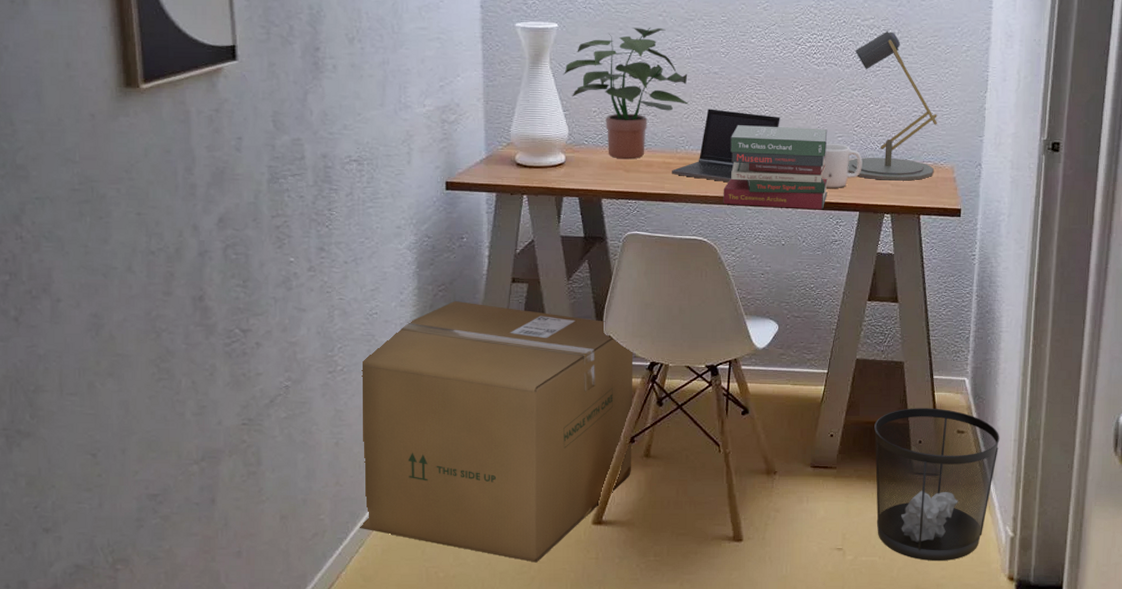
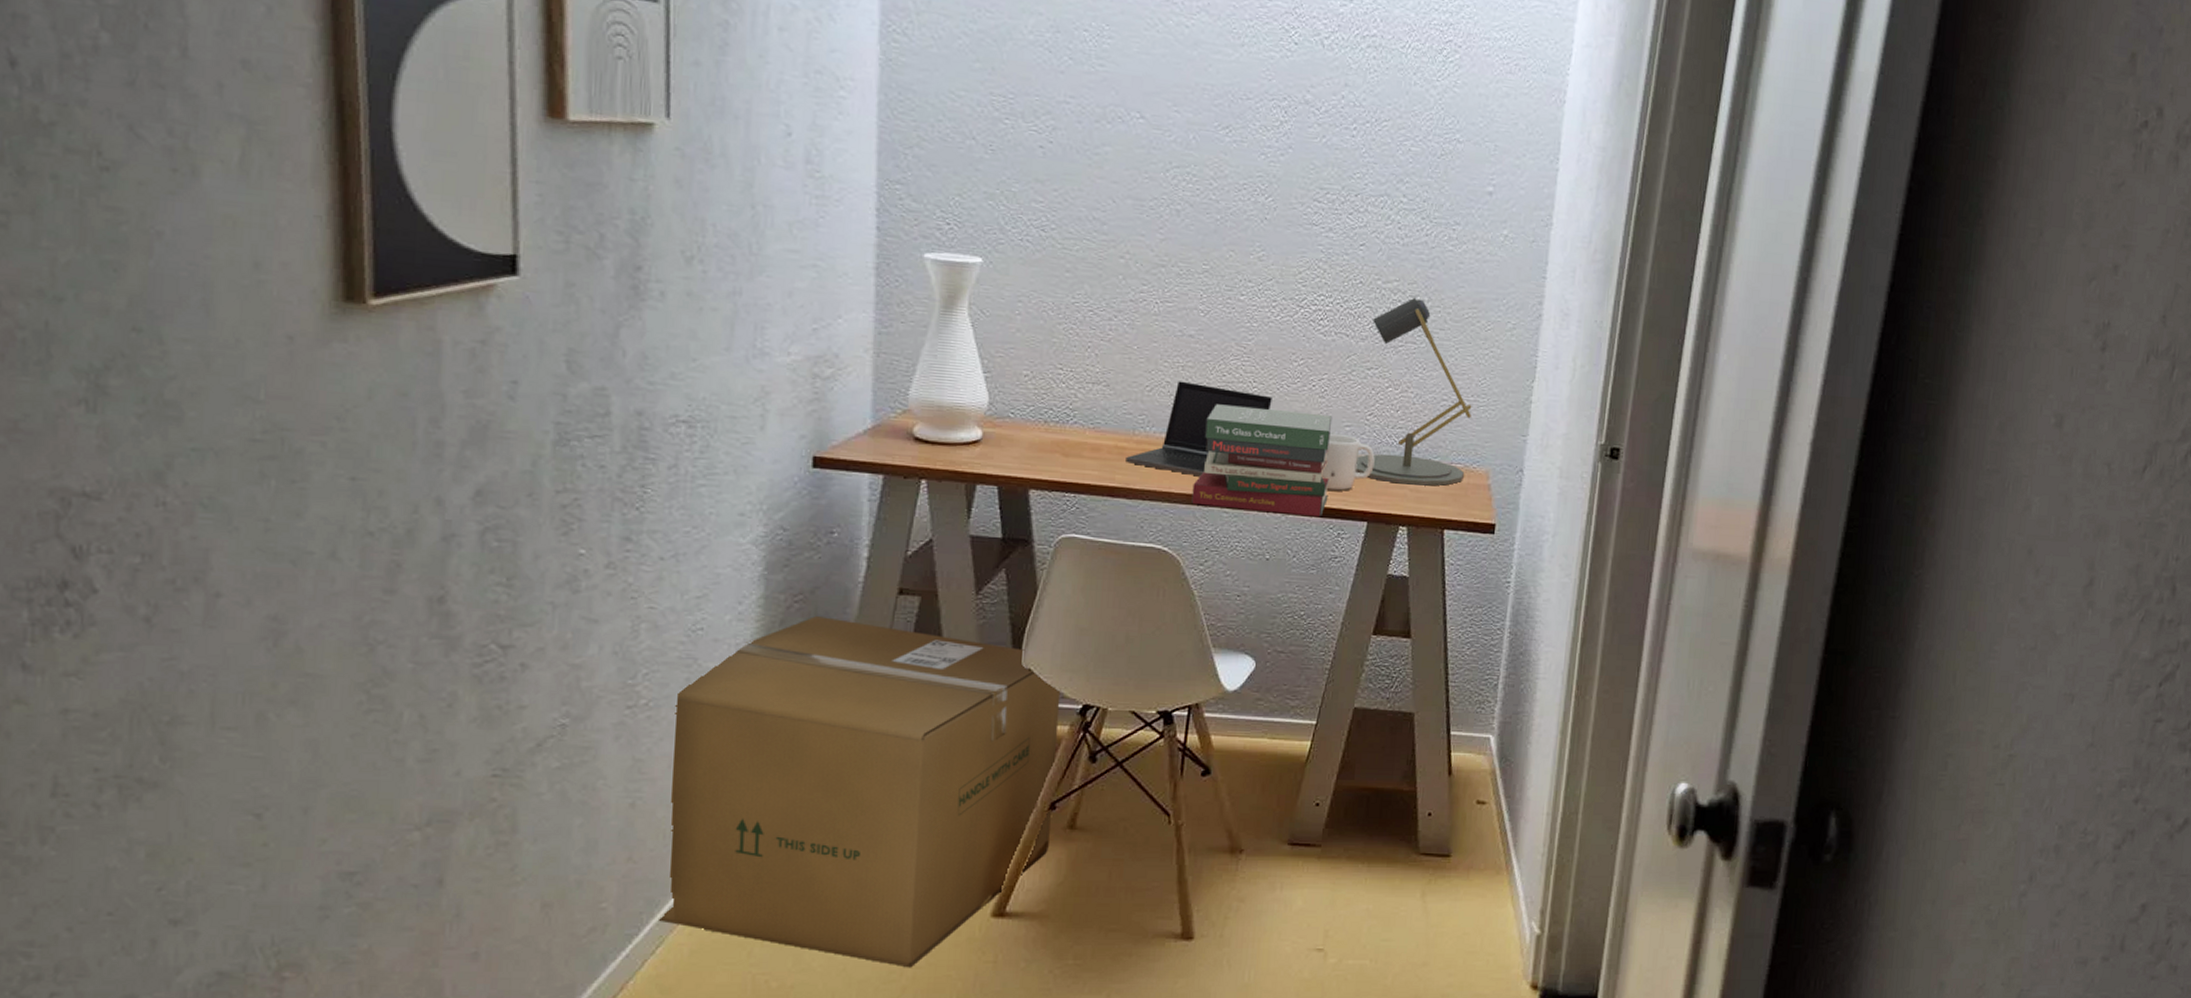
potted plant: present [563,27,690,159] -> none [985,270,1155,440]
waste bin: present [874,408,1000,562] -> none [1369,771,1530,966]

